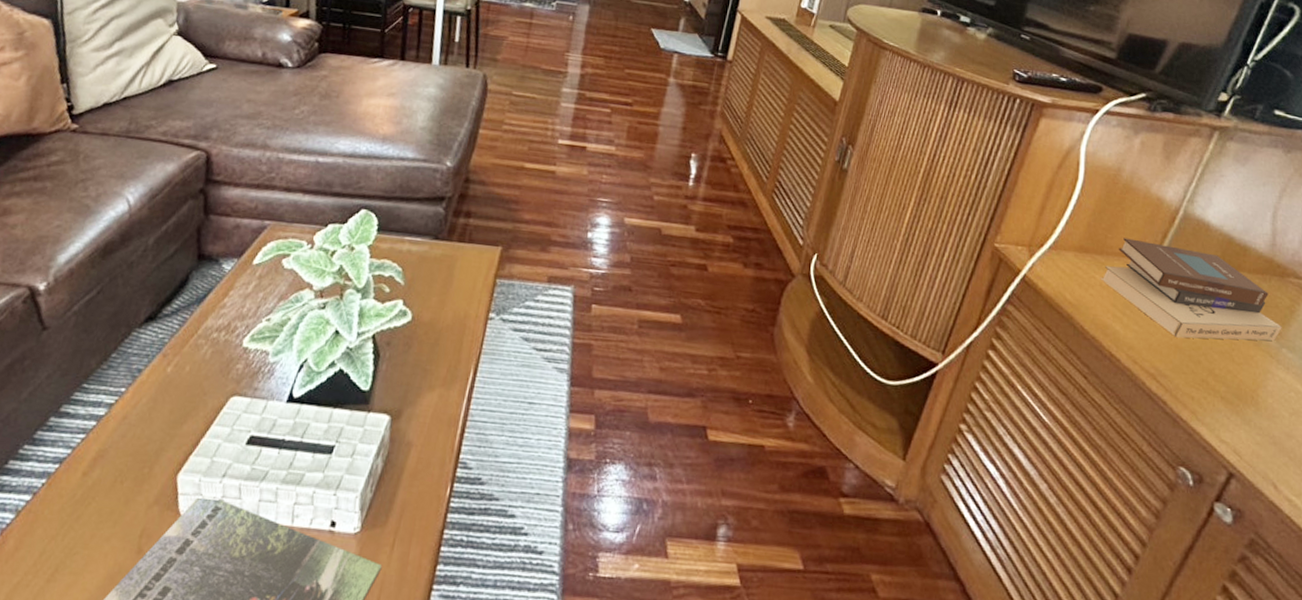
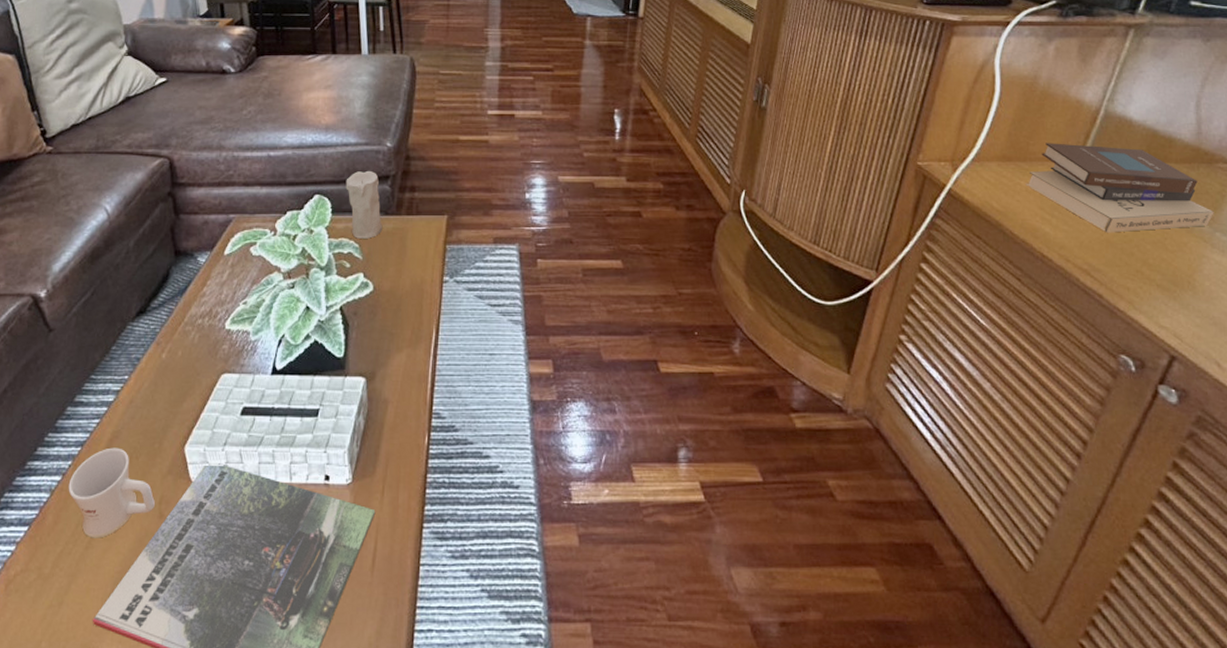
mug: none [37,468,136,571] -> present [68,447,156,538]
candle: none [396,189,434,263] -> present [346,170,383,239]

